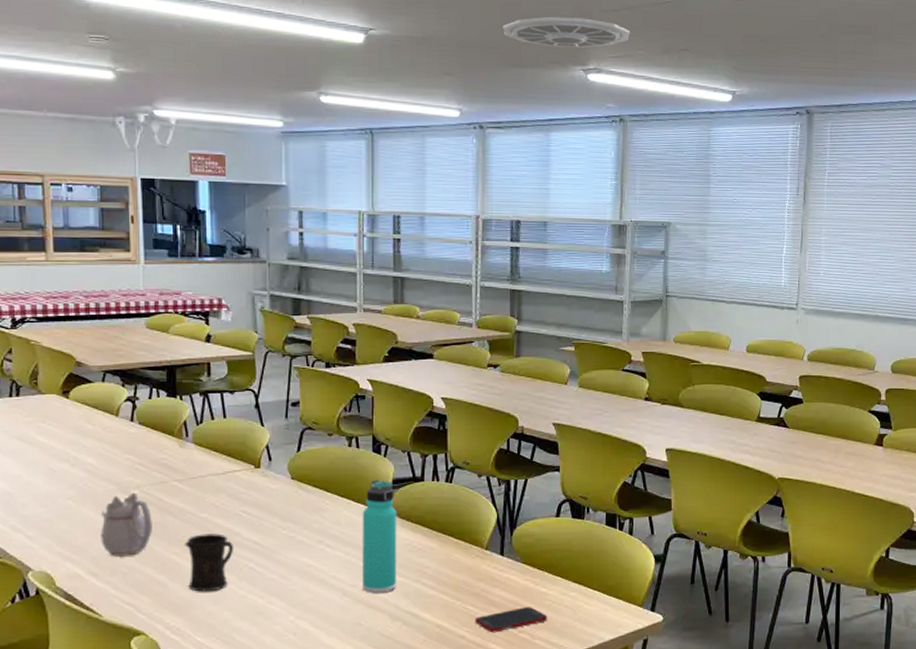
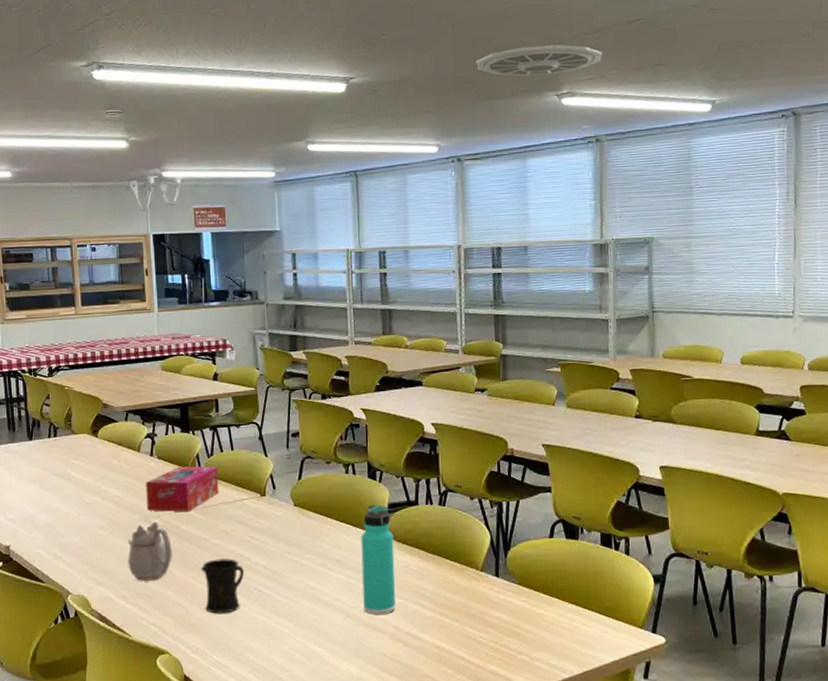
tissue box: none [124,433,208,483] -> present [146,466,219,512]
cell phone: present [474,606,548,633] -> none [473,627,546,654]

